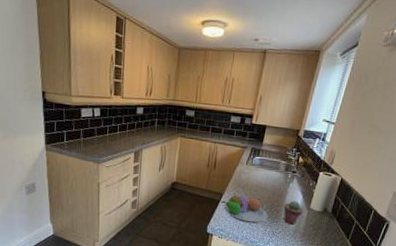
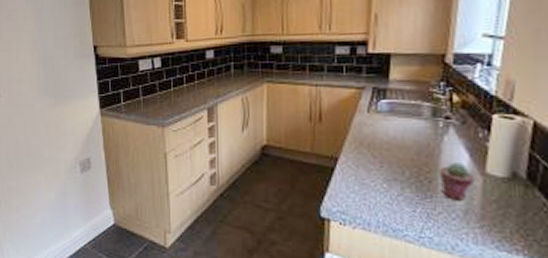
fruit bowl: present [221,193,267,224] -> none [336,155,413,201]

